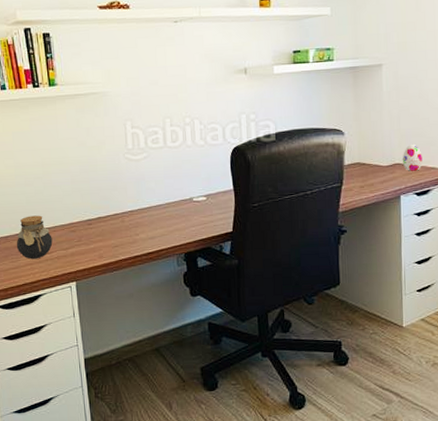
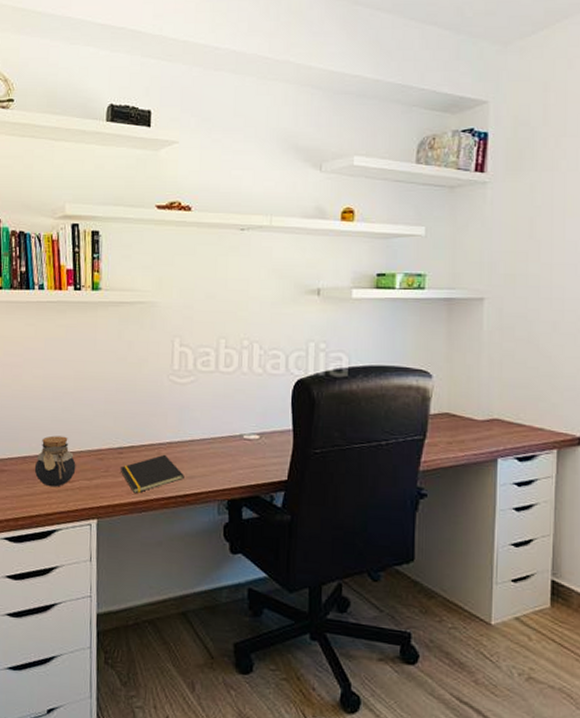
notepad: none [90,221,146,257] -> present [120,454,184,494]
decorative egg: present [402,144,423,171] -> none [502,396,528,431]

